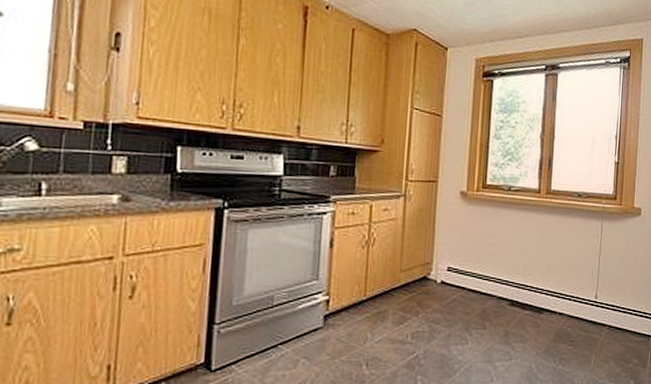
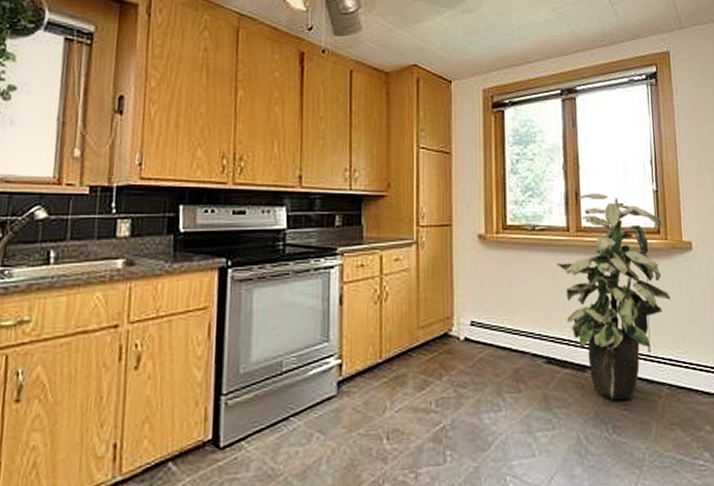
indoor plant: none [526,161,619,338] -> present [556,193,671,400]

